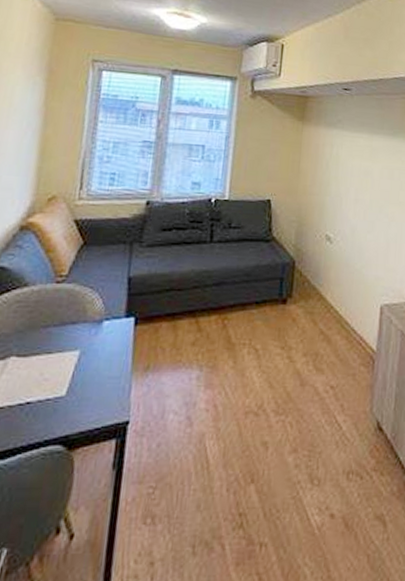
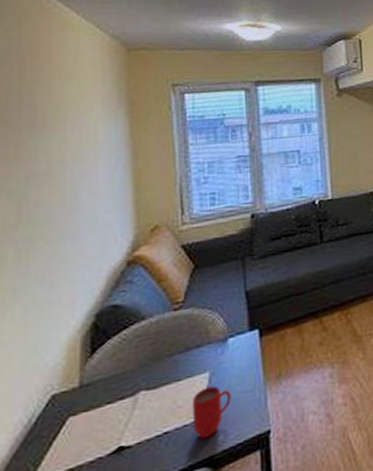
mug: none [54,365,97,415] -> present [192,385,231,439]

